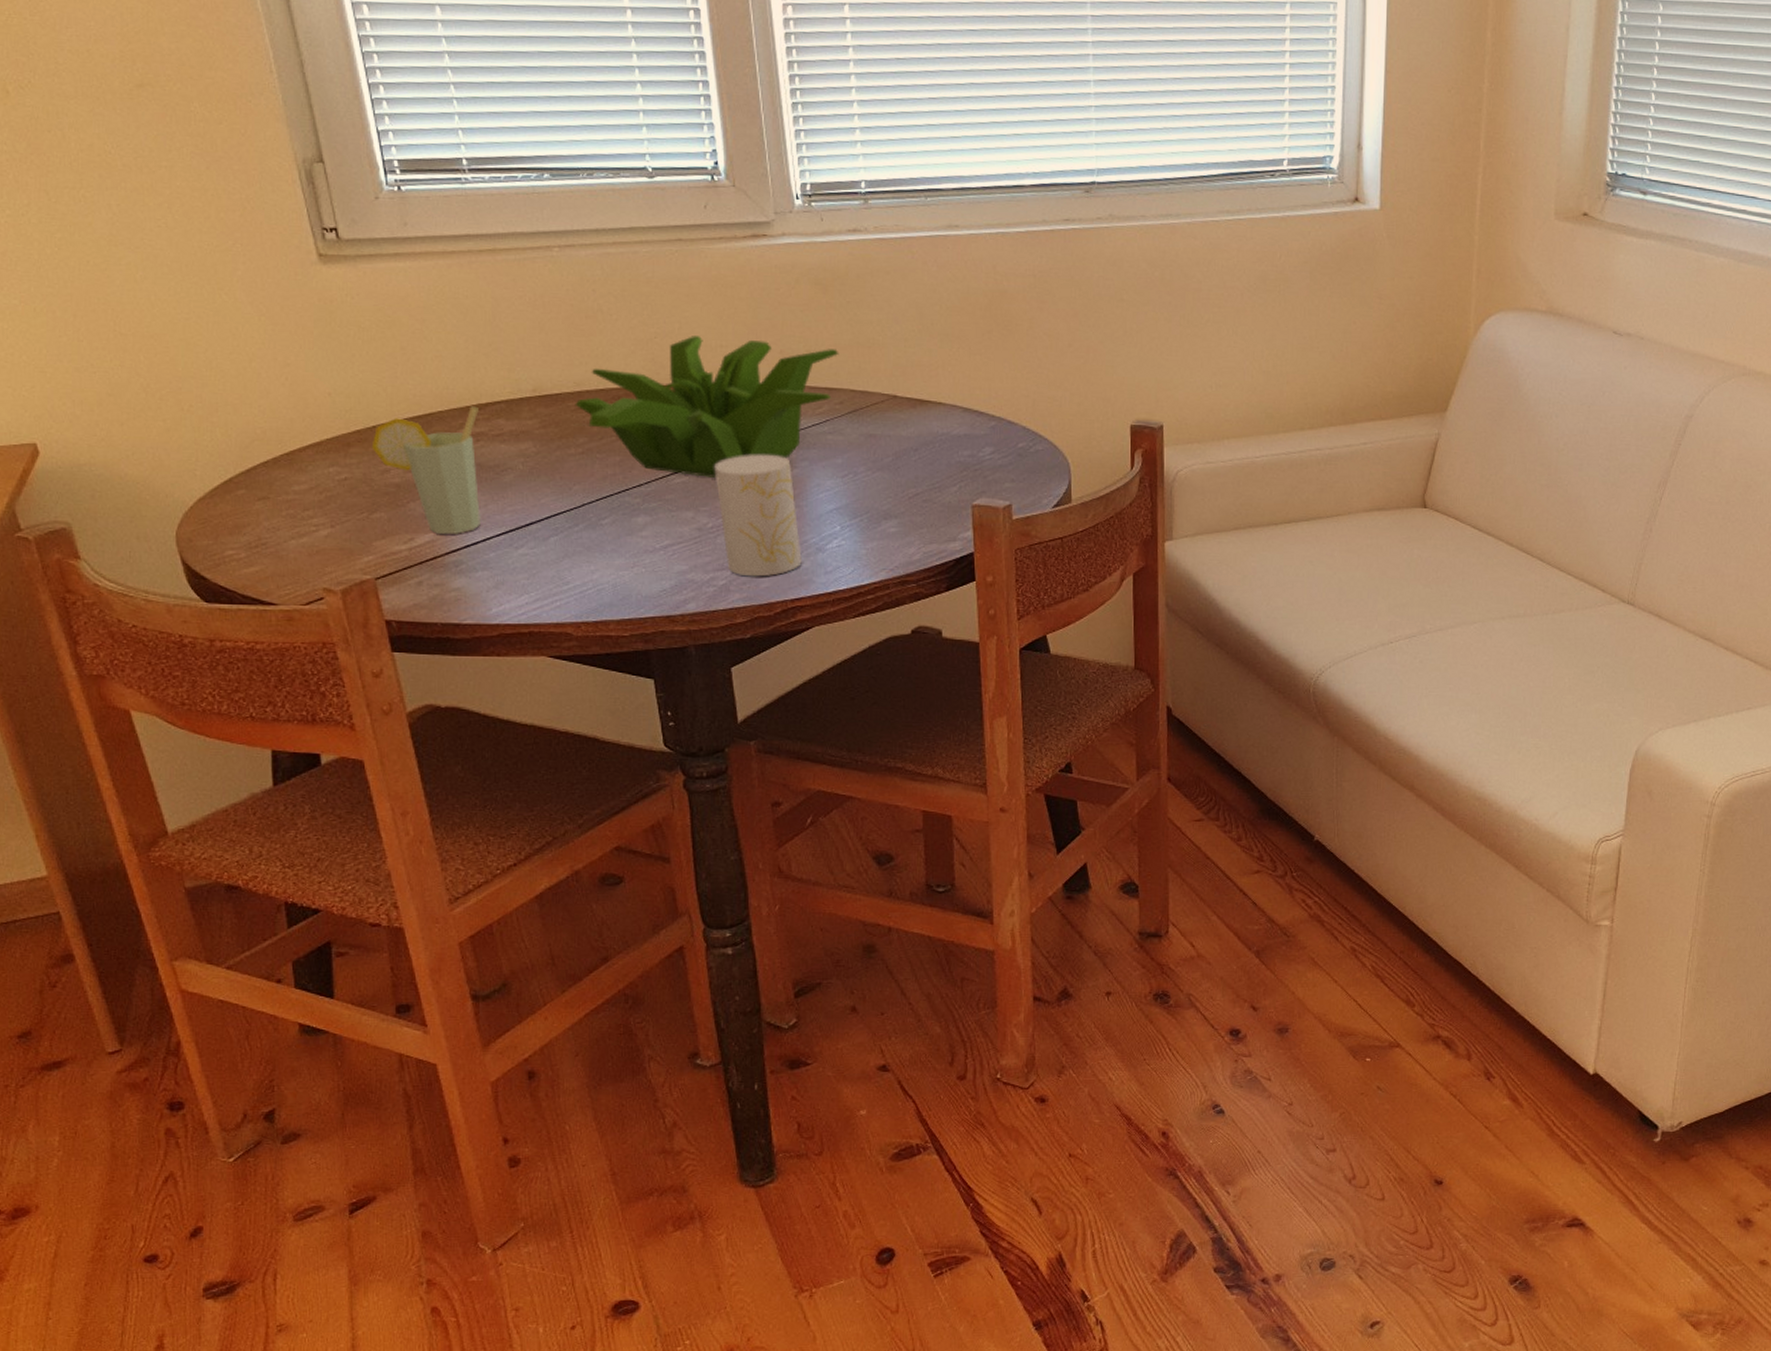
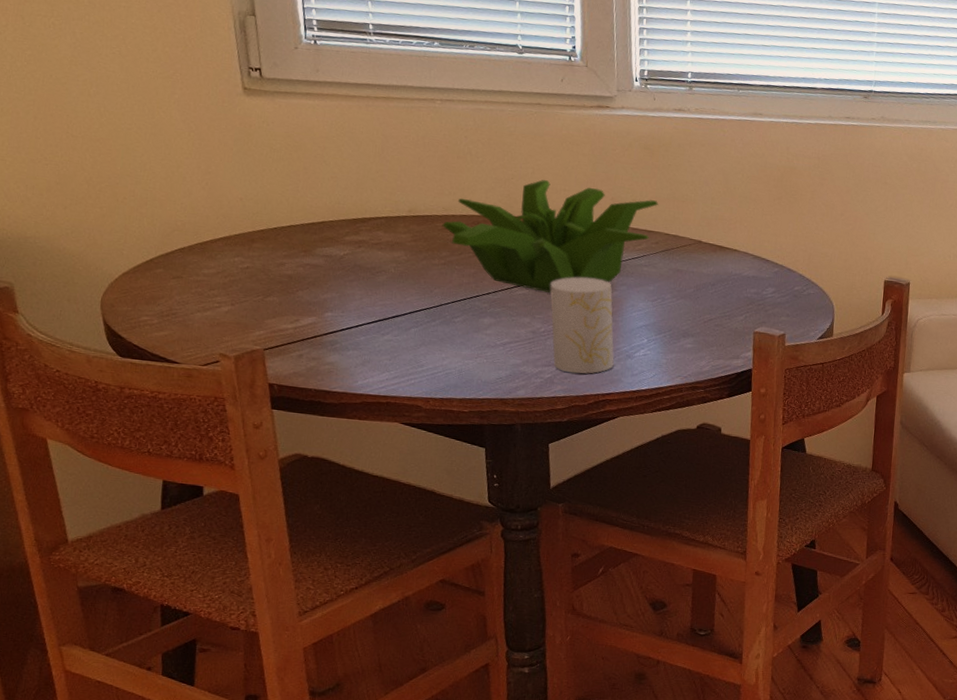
cup: present [371,406,481,534] -> none [271,219,363,320]

